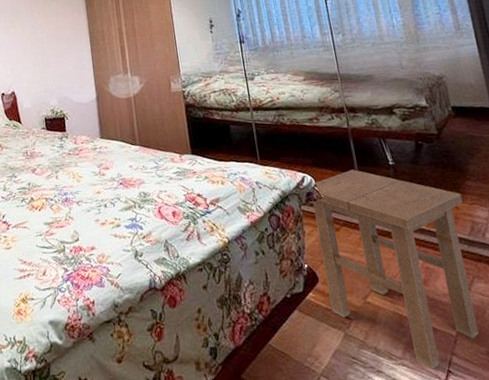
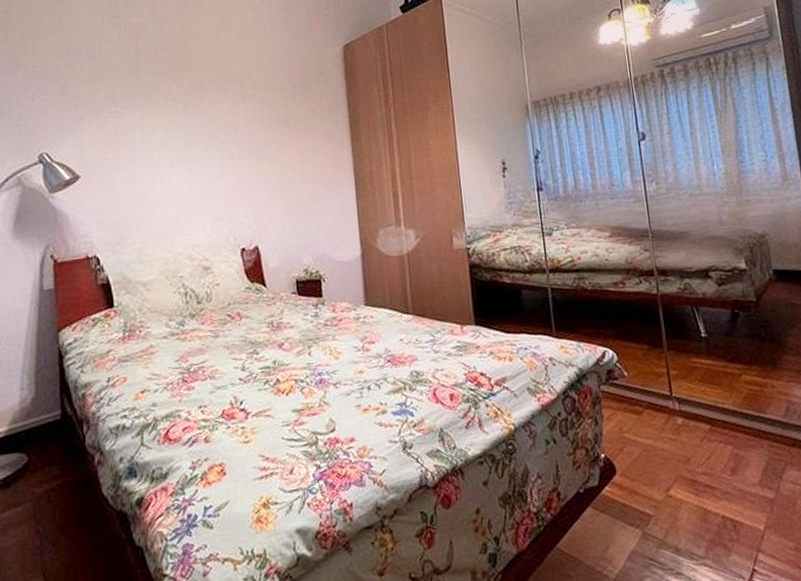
stool: present [312,169,479,370] -> none [613,342,788,569]

